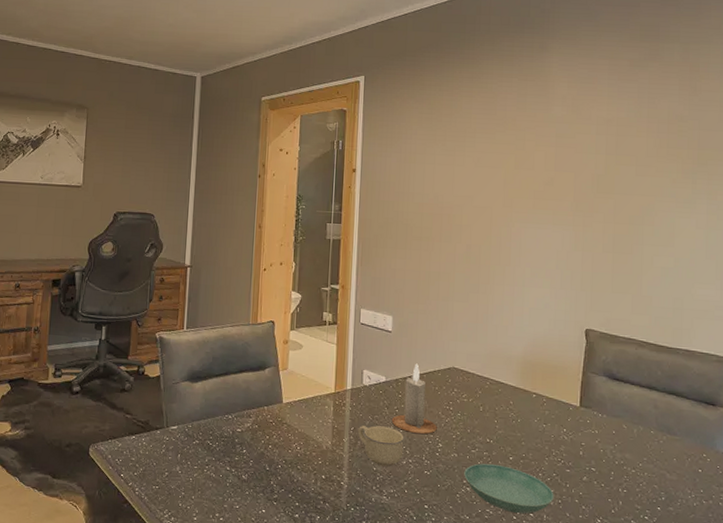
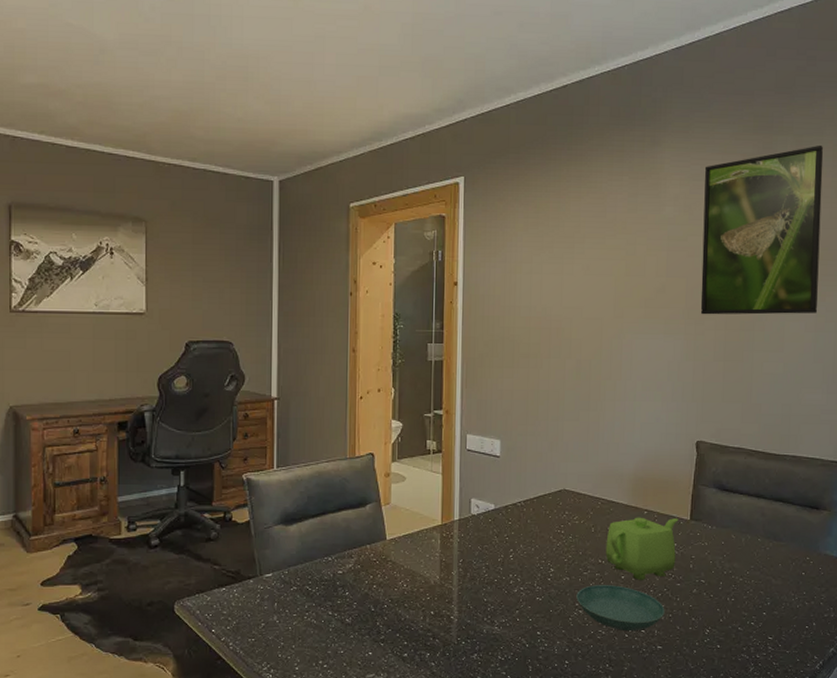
cup: present [357,425,404,467] -> none [466,556,515,596]
candle: present [391,363,437,435] -> none [501,488,549,561]
teapot: none [494,399,568,463] -> present [605,517,678,580]
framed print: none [589,52,711,211] -> present [700,144,824,315]

